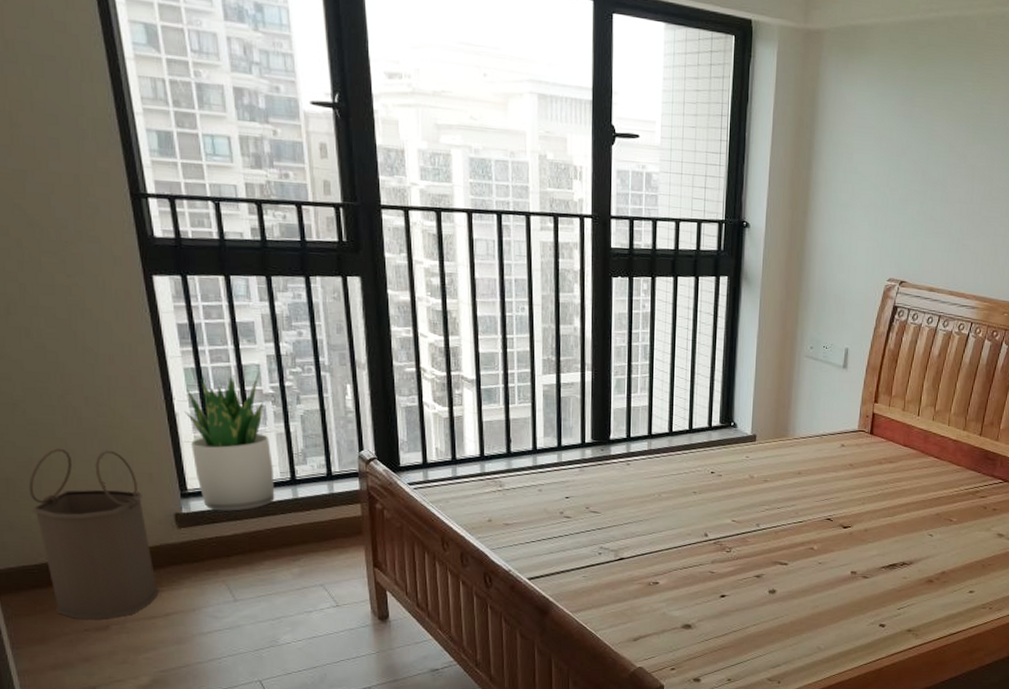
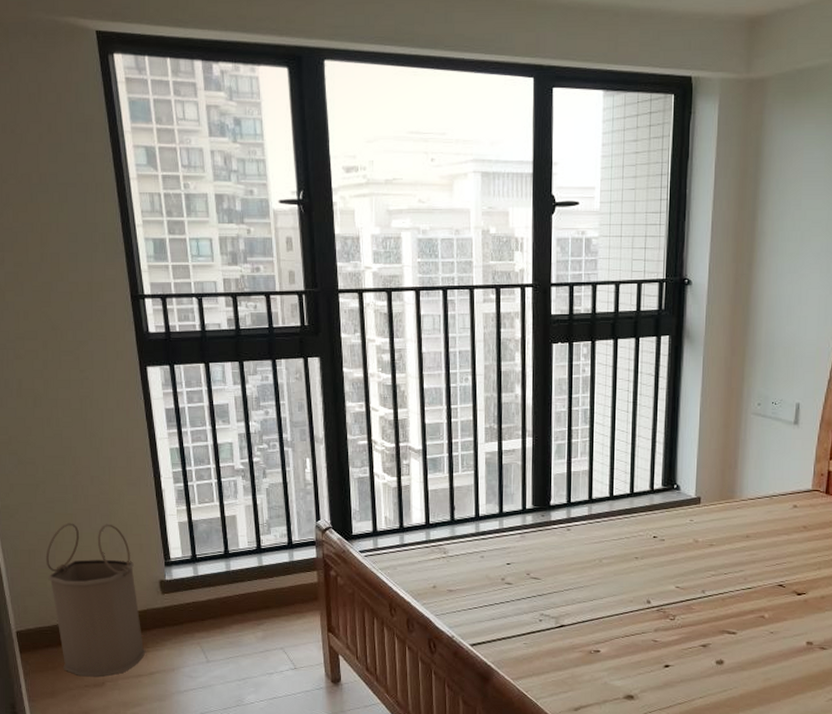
planter: present [184,372,275,511] -> none [170,450,243,579]

